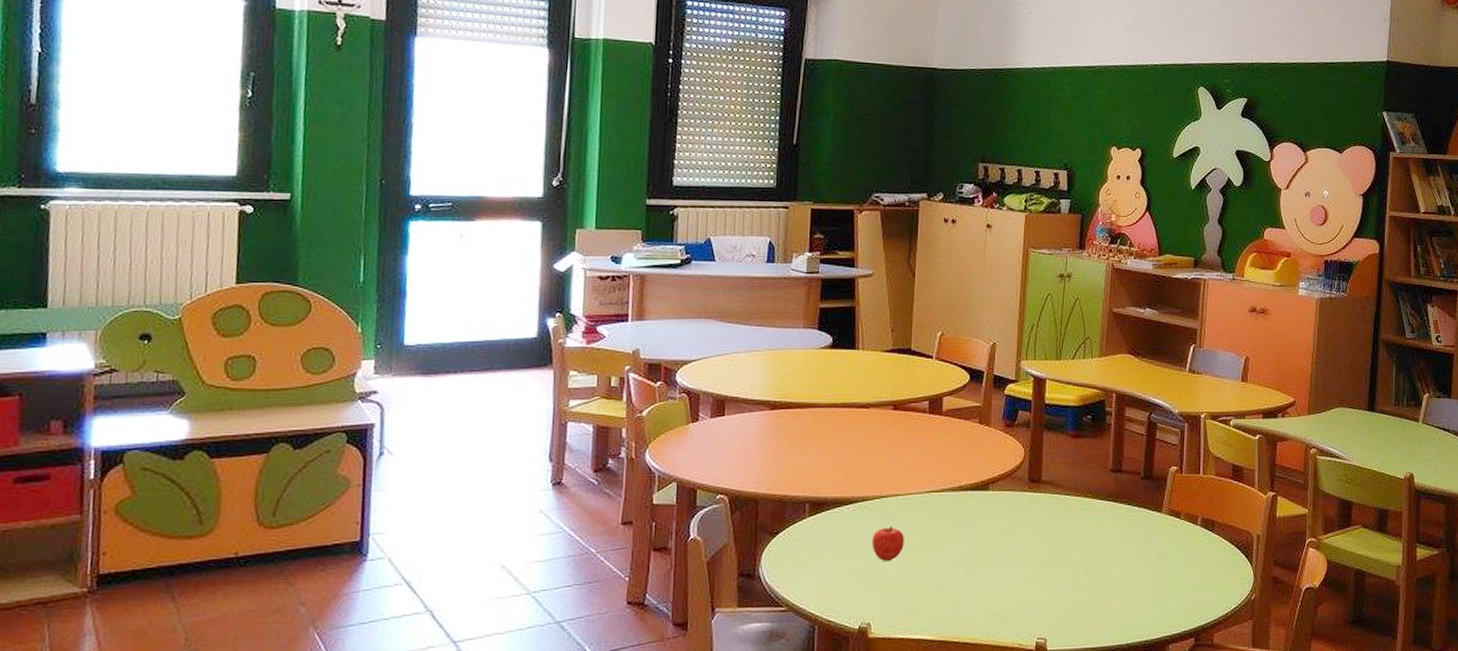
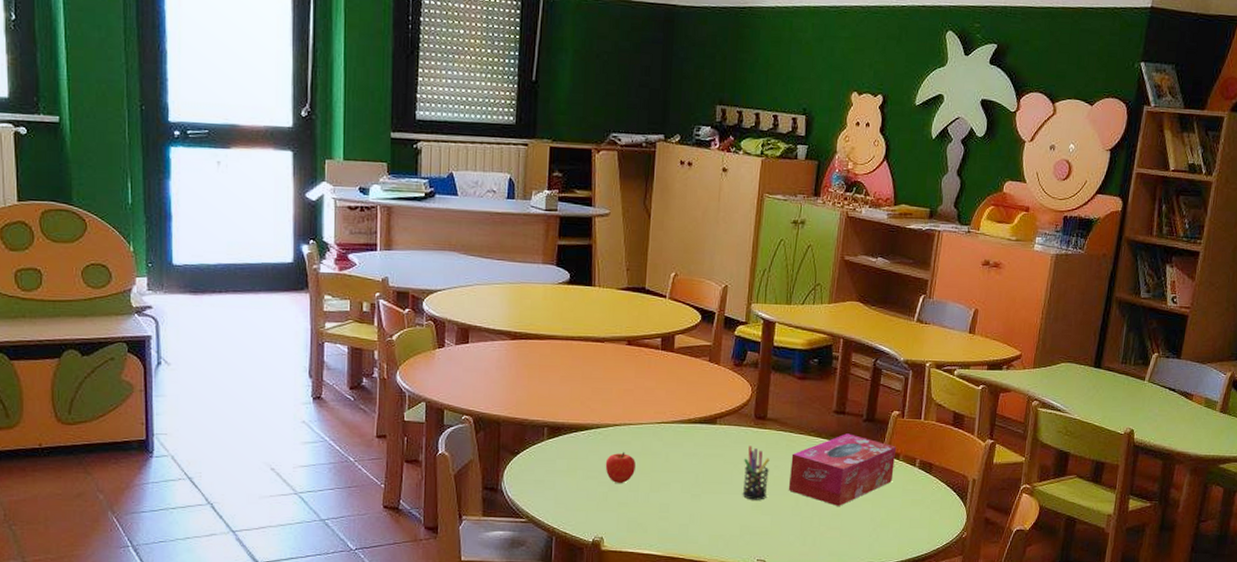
pen holder: none [1018,512,1046,572] -> present [742,446,770,500]
tissue box: none [1067,493,1177,573] -> present [788,433,897,506]

